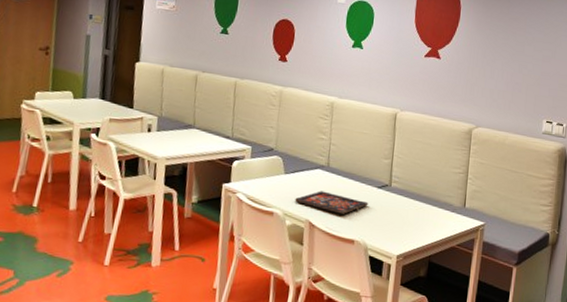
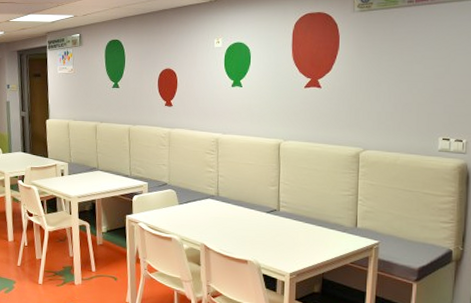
board game: present [295,191,369,214] -> none [190,218,259,238]

